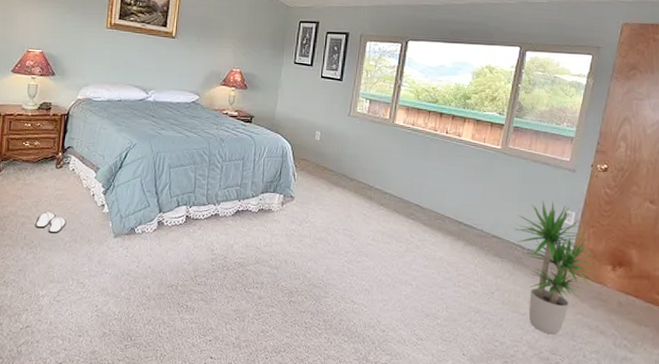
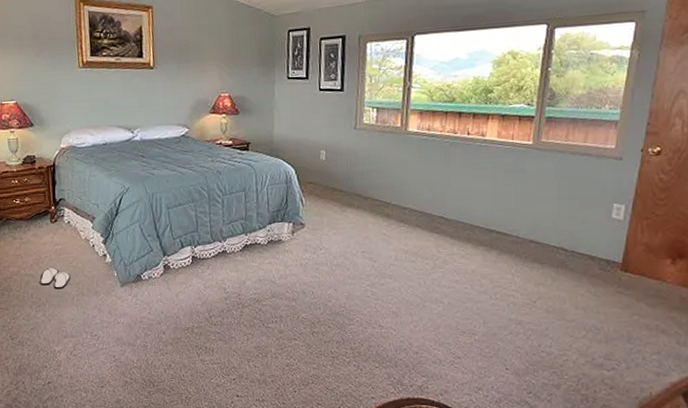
potted plant: present [513,200,599,335] -> none [552,194,656,340]

